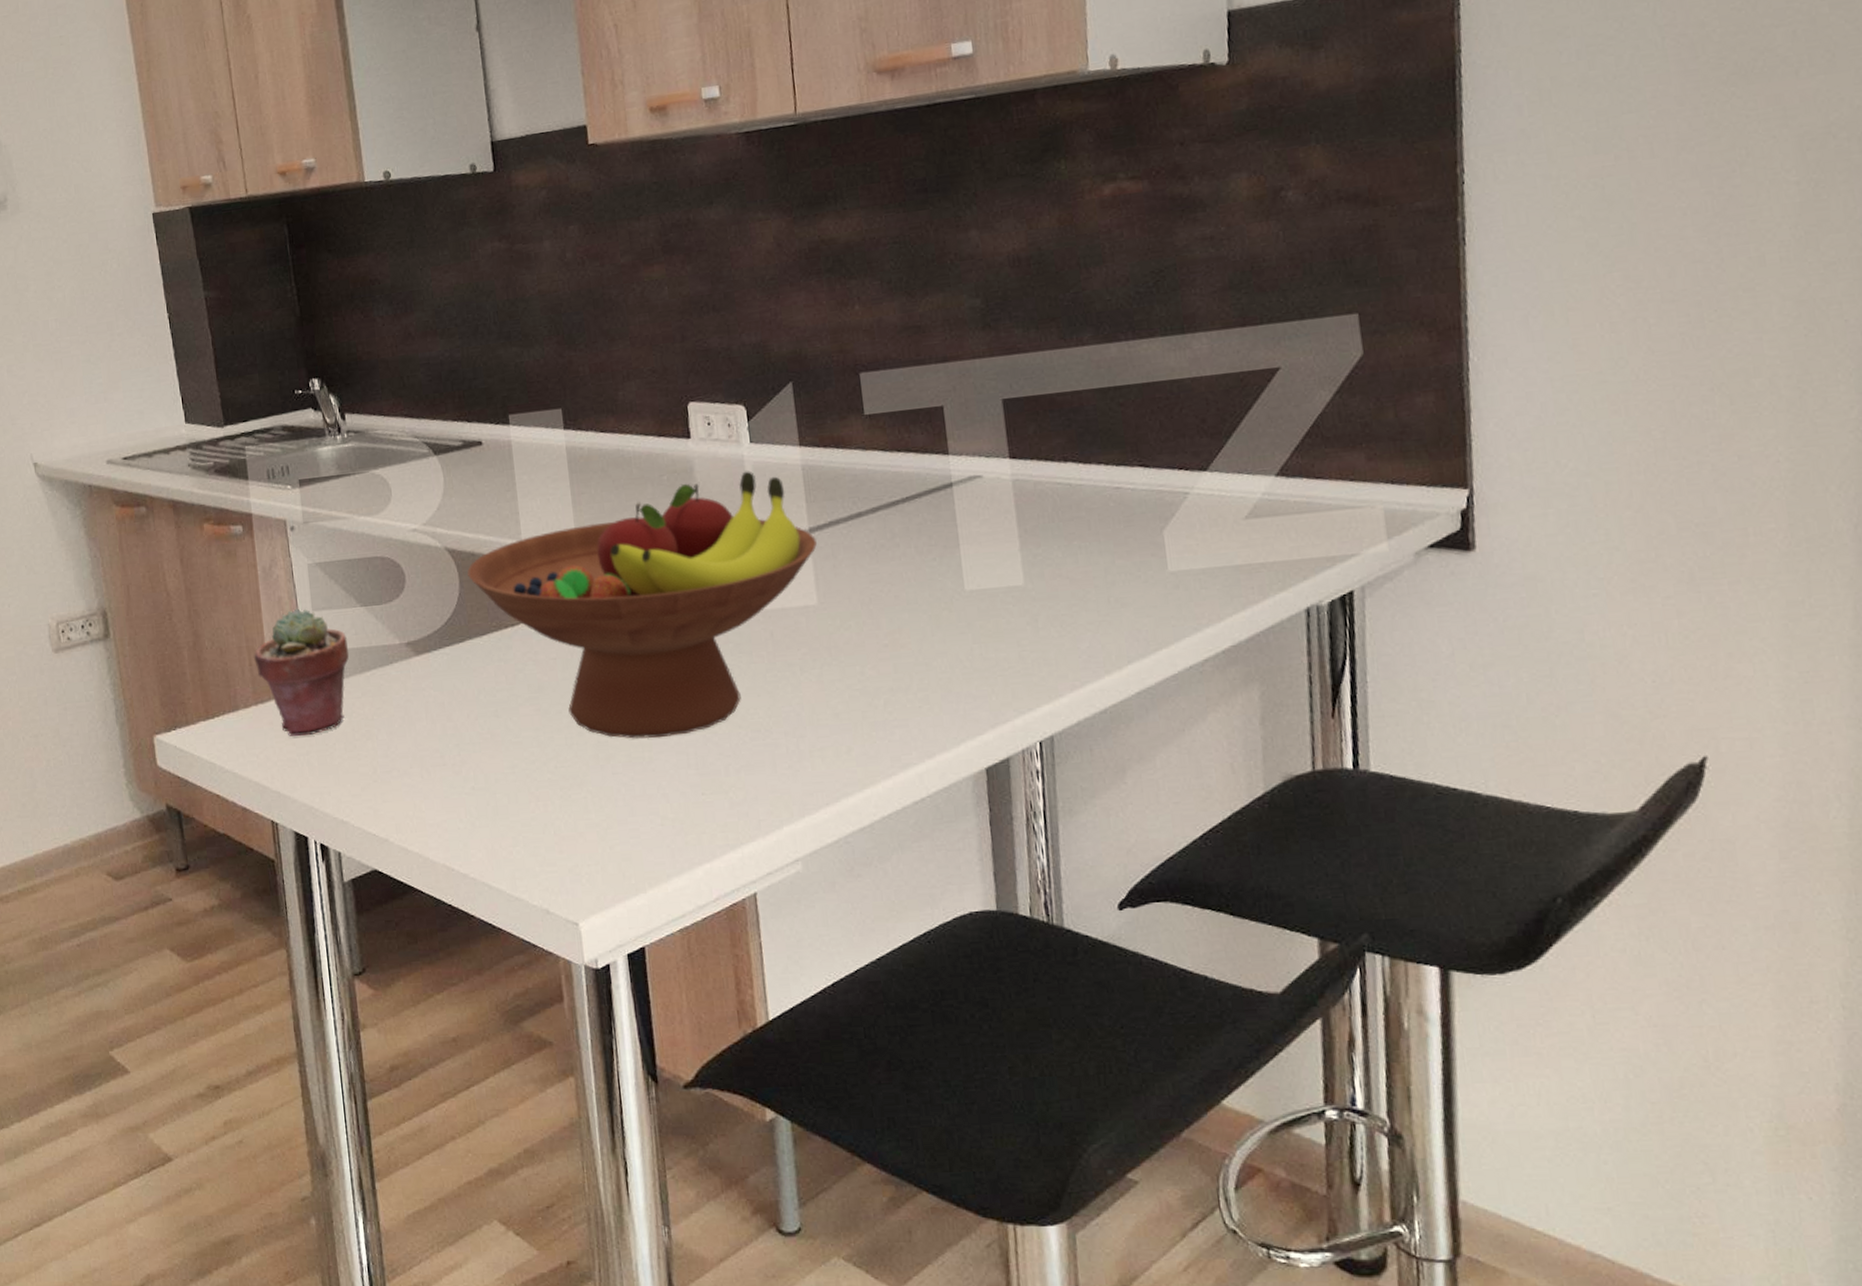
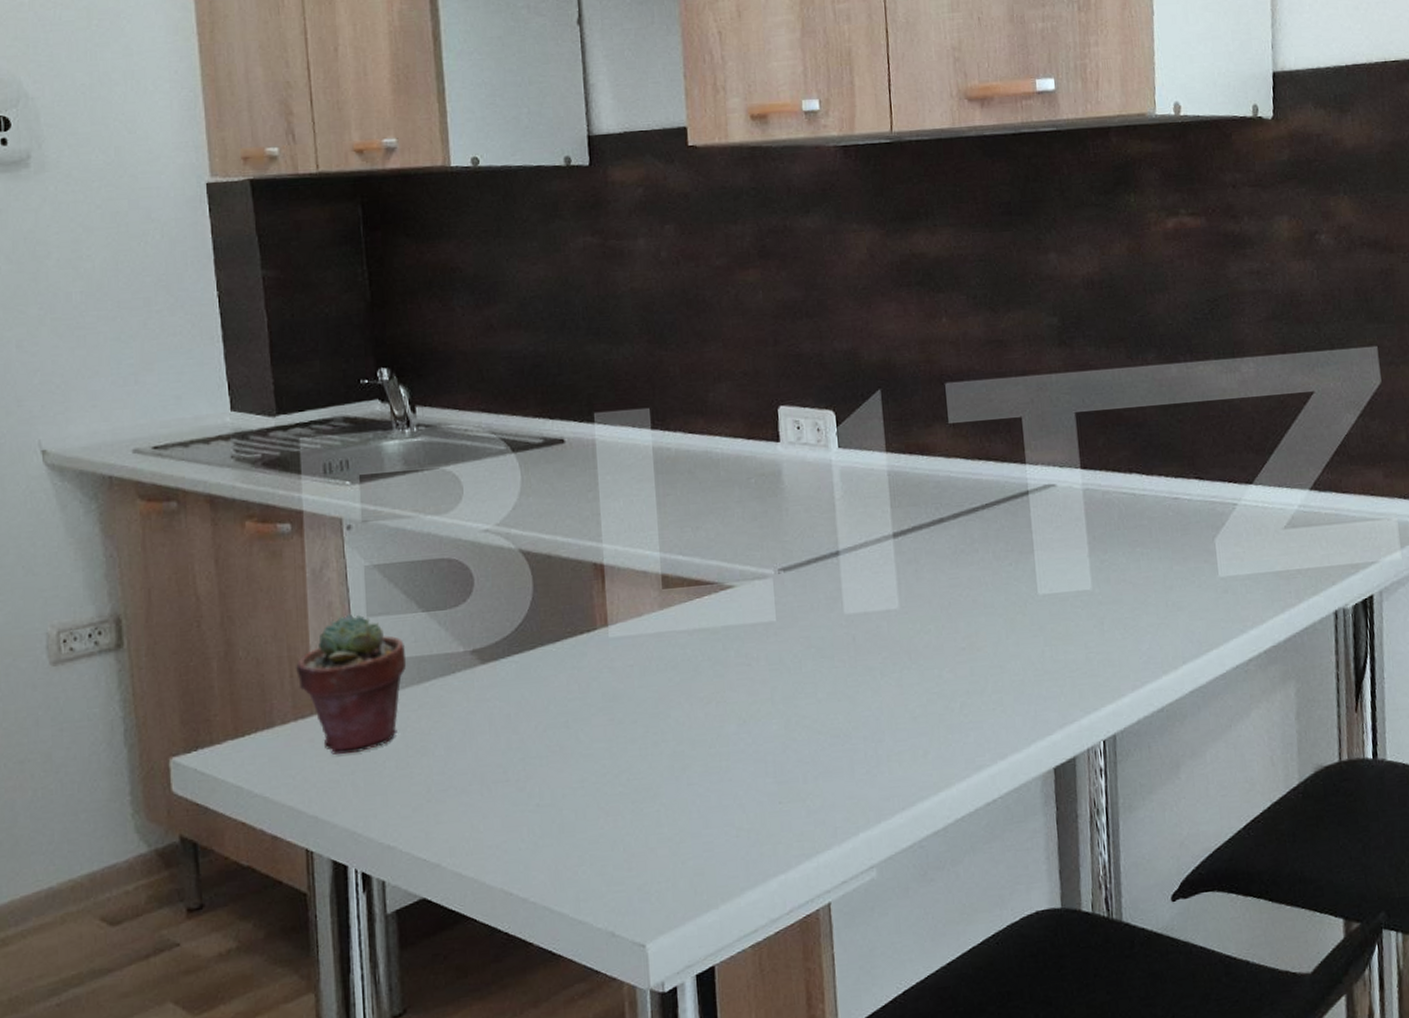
fruit bowl: present [467,471,817,739] -> none [542,475,900,748]

